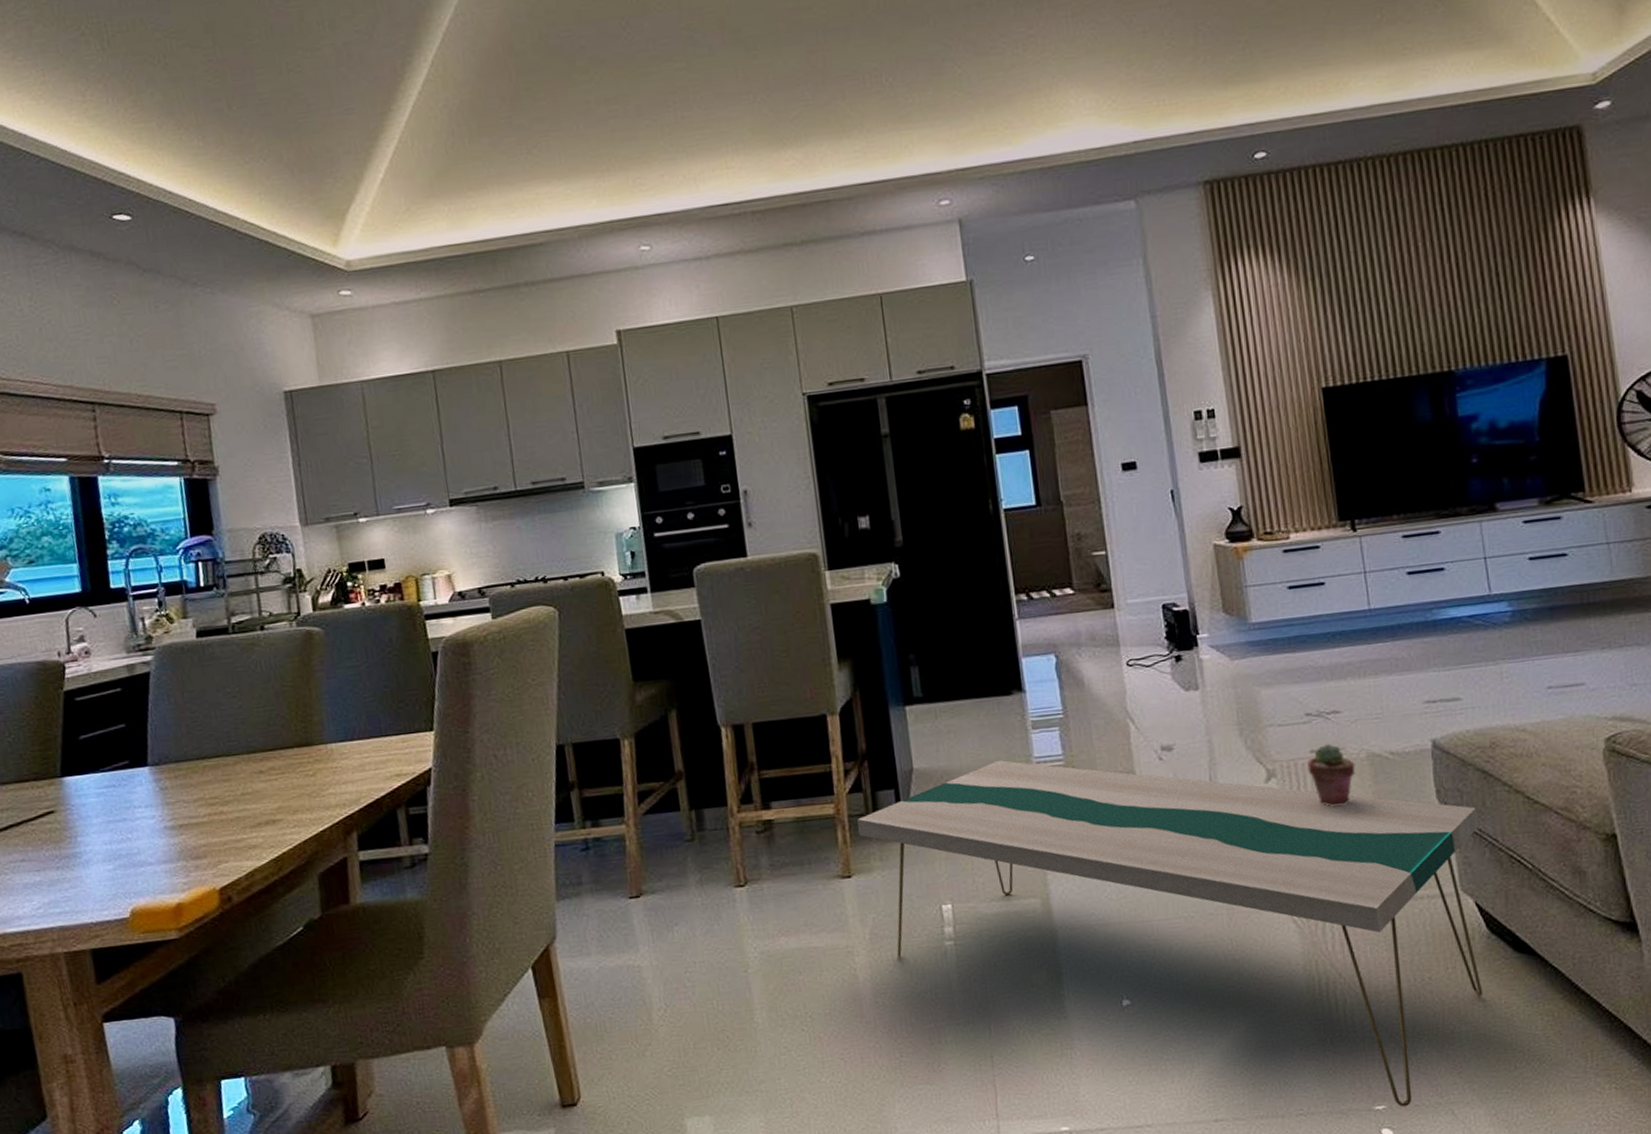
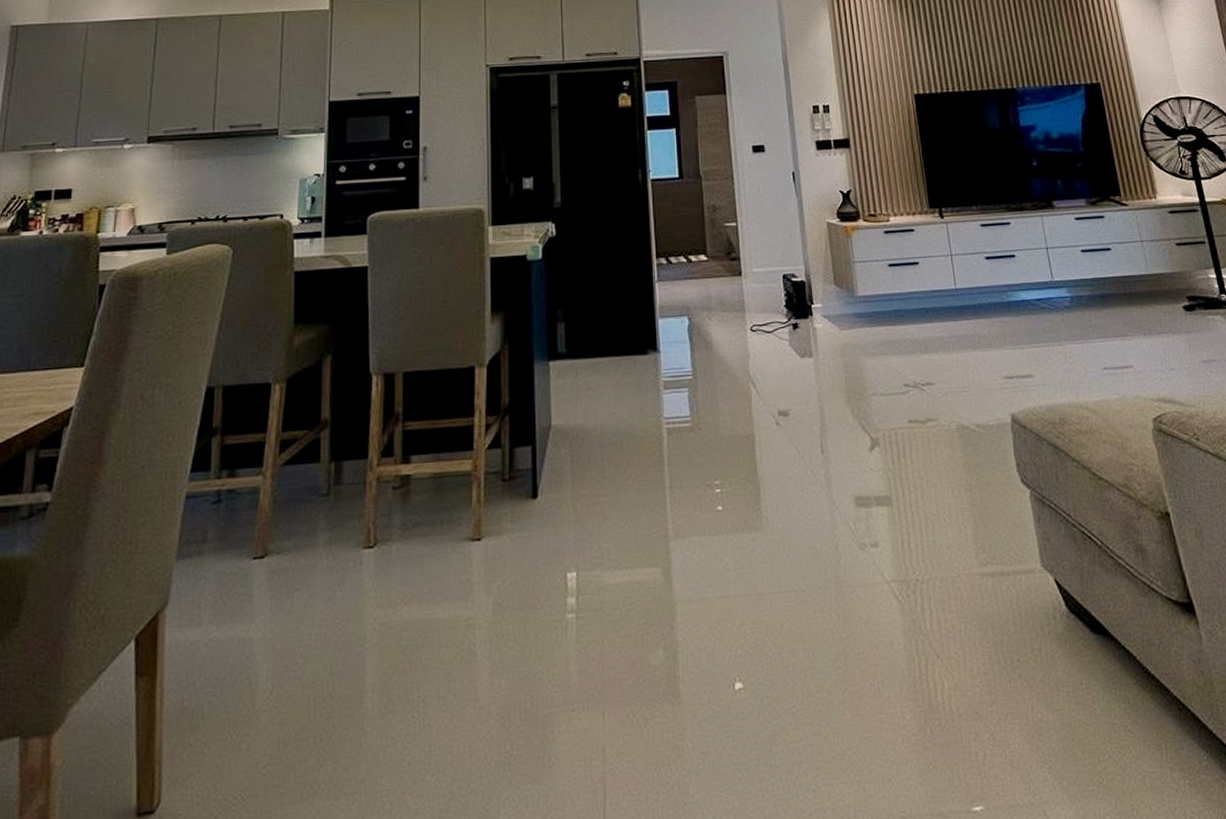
coffee table: present [857,760,1484,1107] -> none [493,419,1067,808]
potted succulent: present [1307,744,1356,807] -> none [906,415,948,478]

